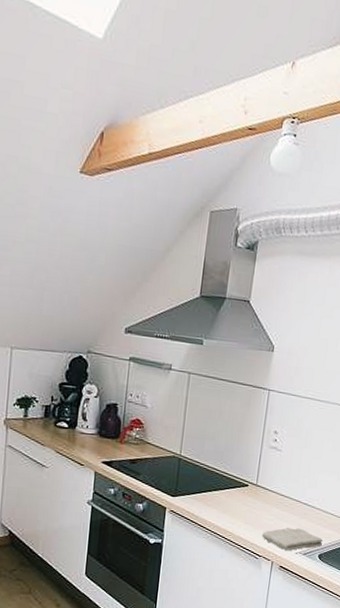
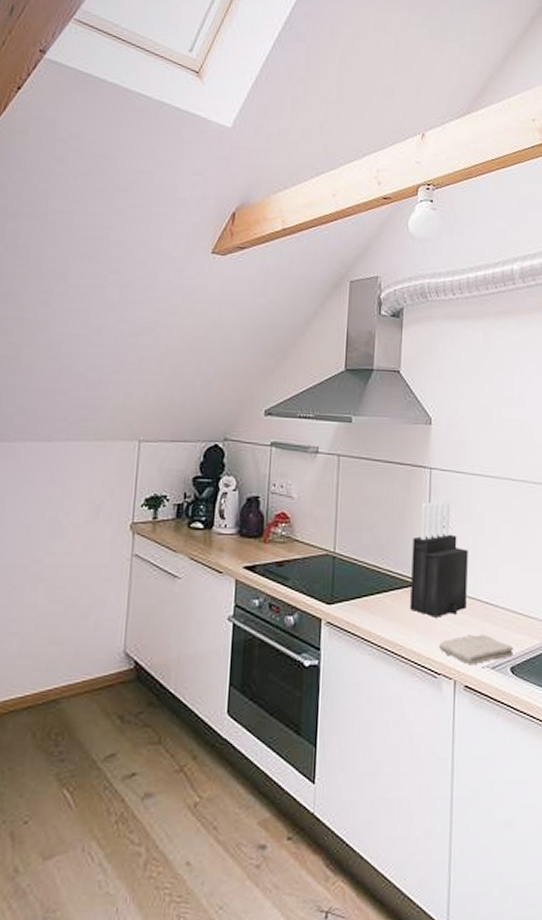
knife block: none [241,418,294,513] -> present [410,501,468,618]

